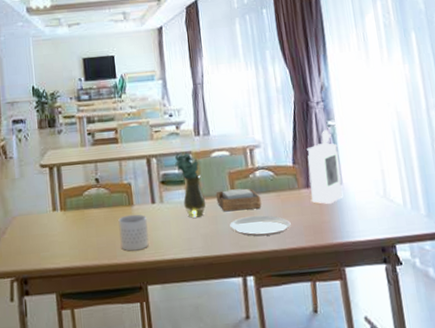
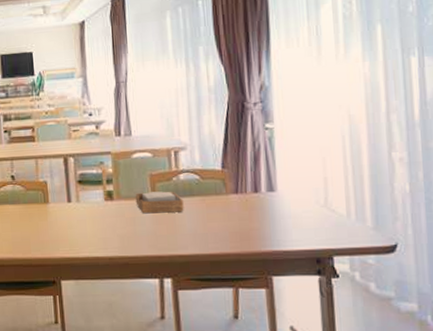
mug: present [118,214,149,251] -> none [33,212,64,247]
vase: present [175,151,206,218] -> none [93,151,125,218]
plate: present [230,215,291,237] -> none [148,219,215,240]
tissue box: present [307,129,343,204] -> none [239,132,277,211]

